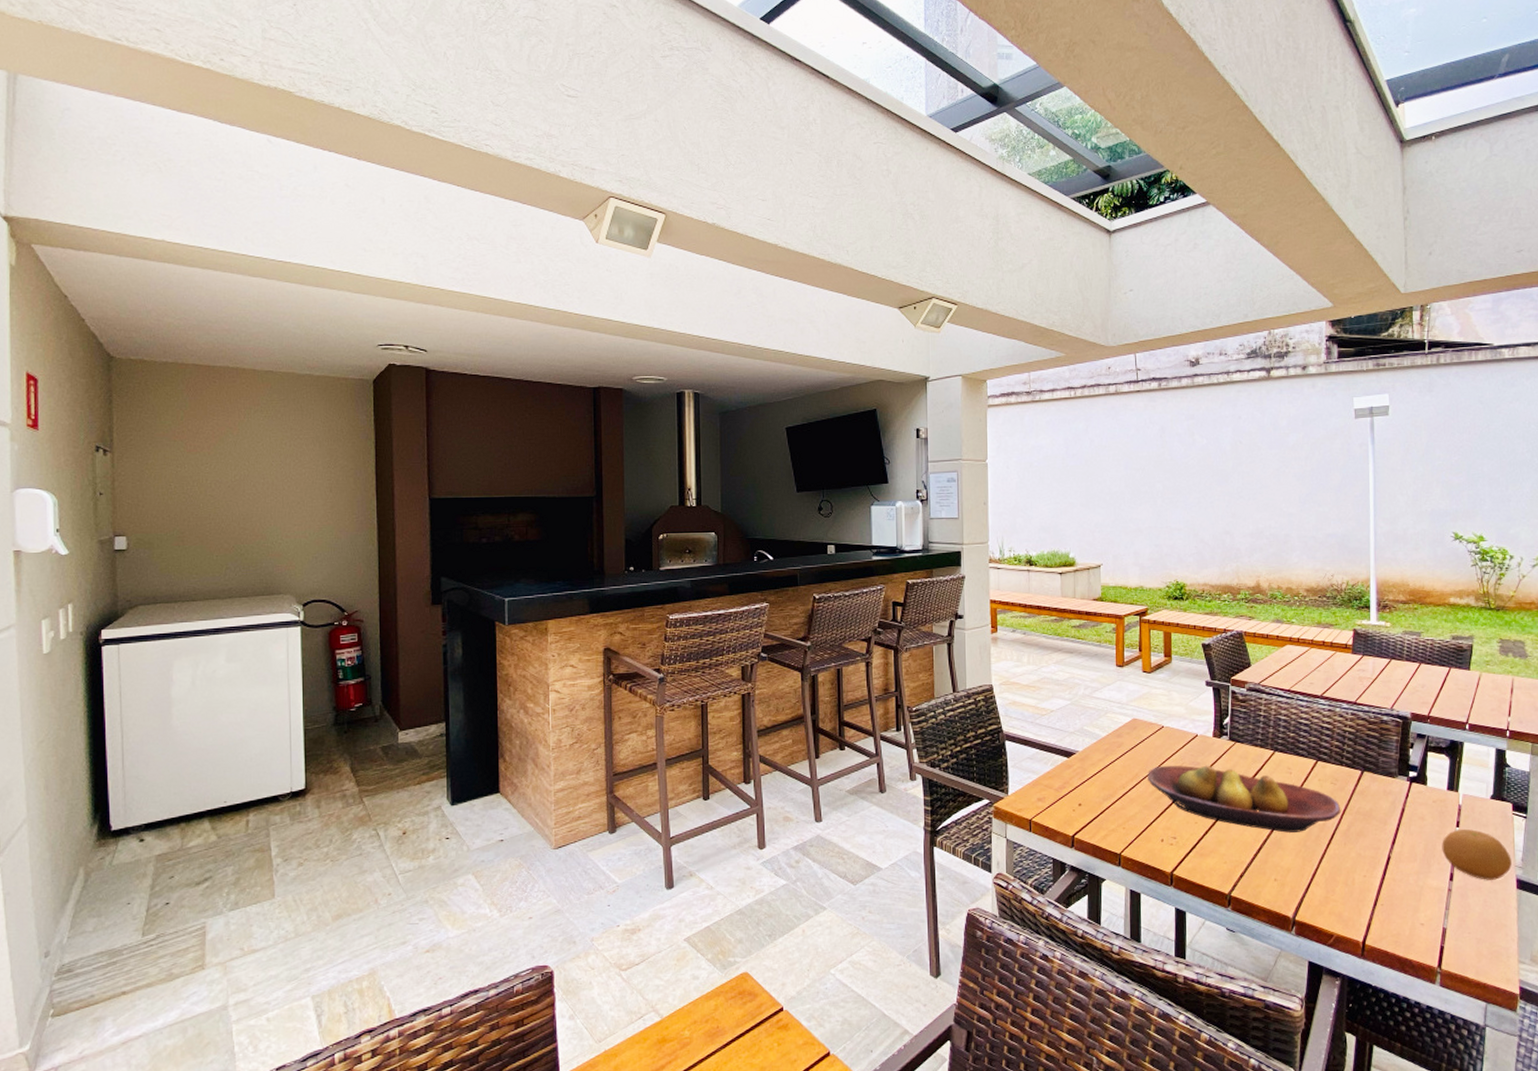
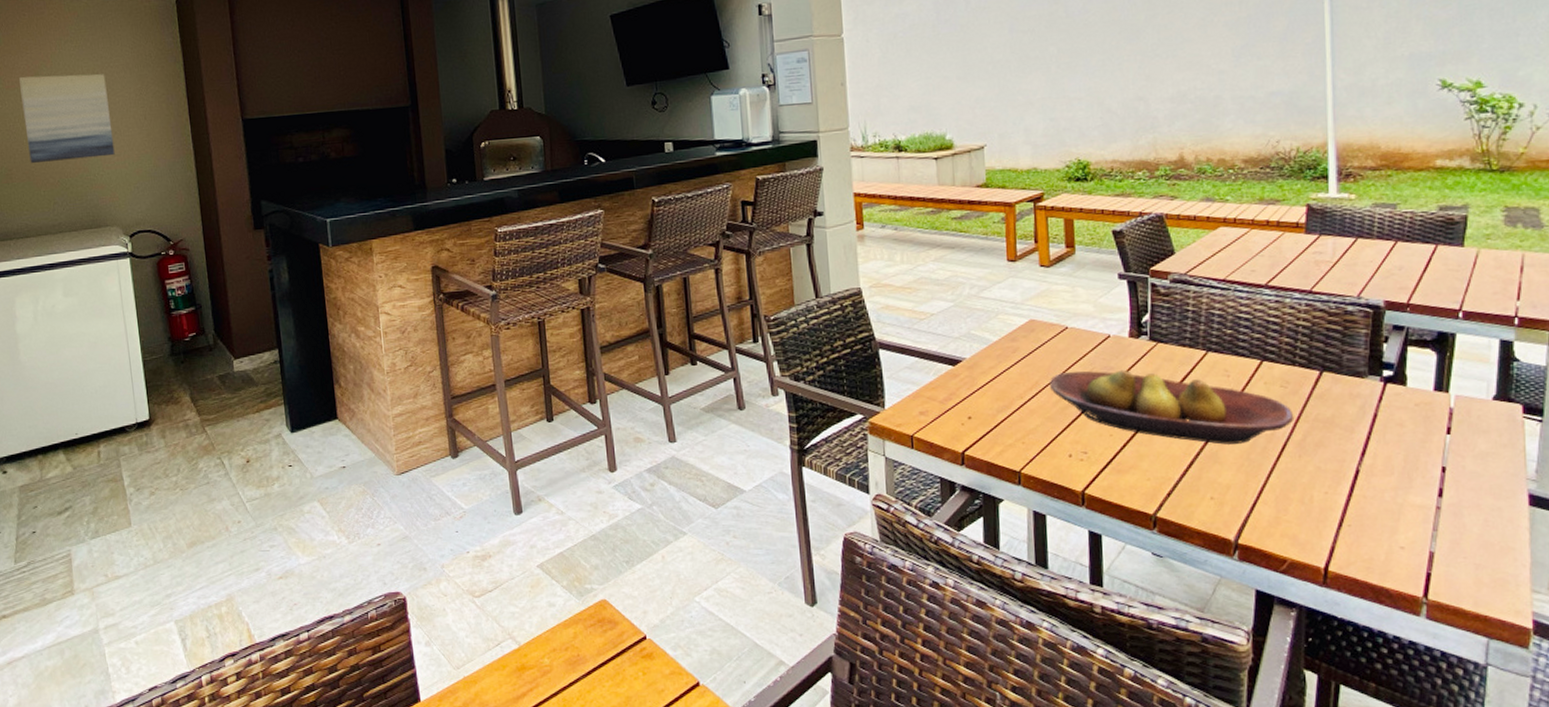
wall art: none [202,441,296,528] -> present [19,74,115,164]
fruit: present [1442,828,1512,880] -> none [1427,436,1522,496]

